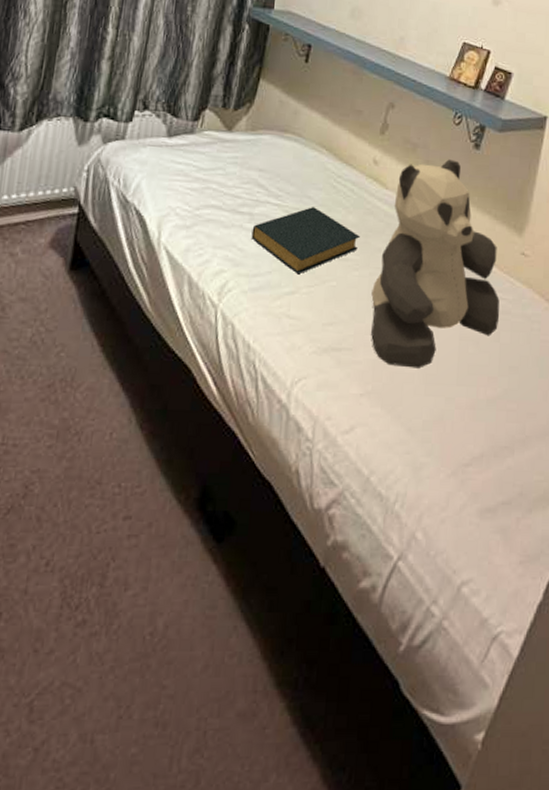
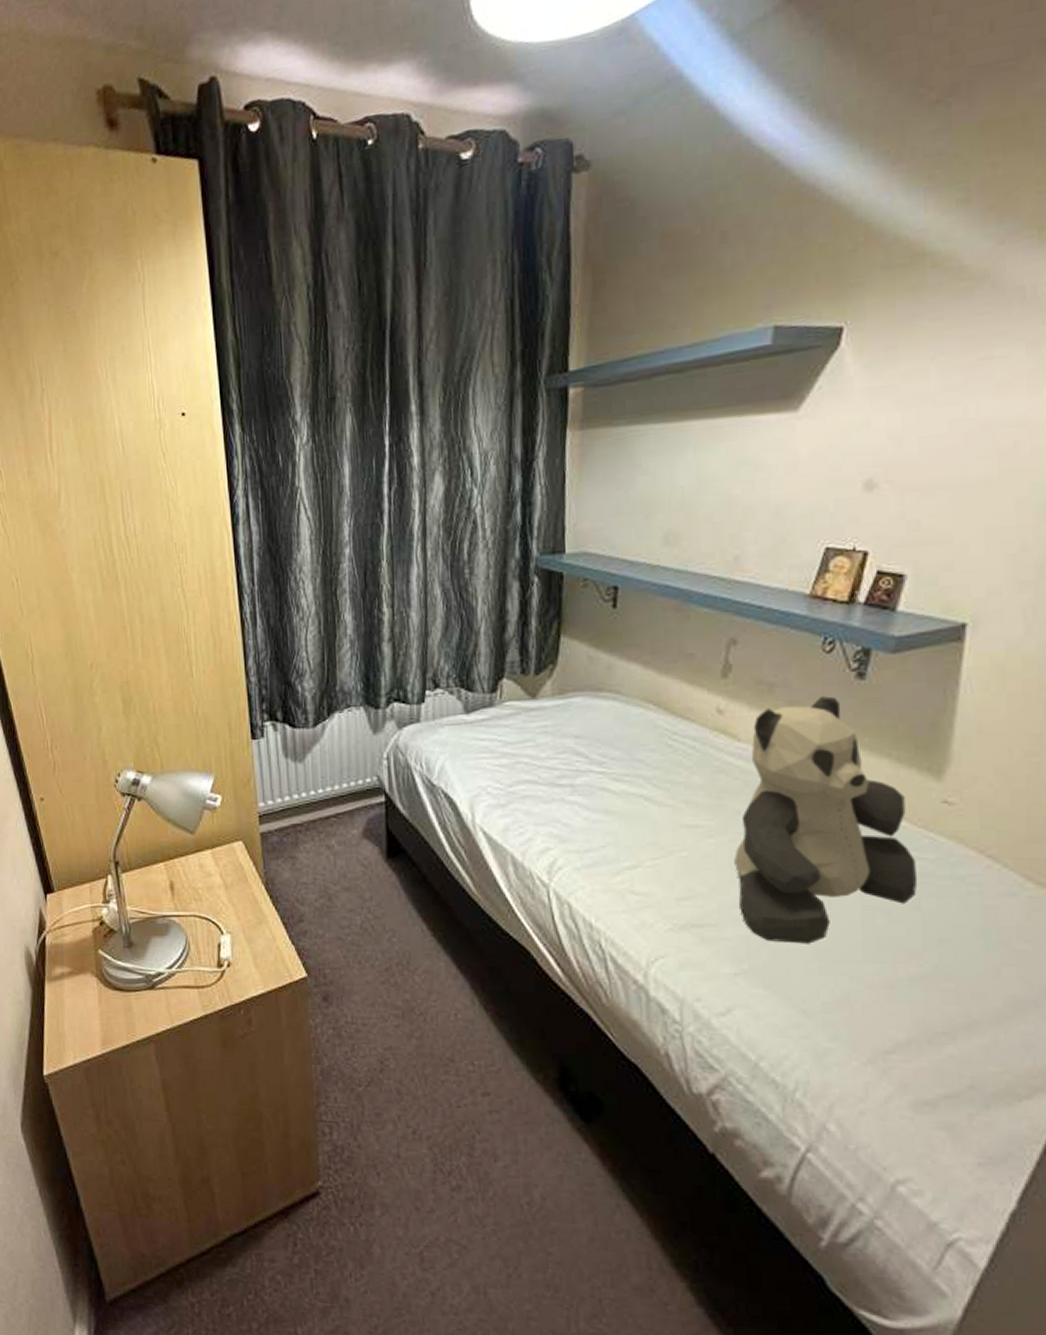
hardback book: present [251,207,360,275] -> none [576,771,711,847]

